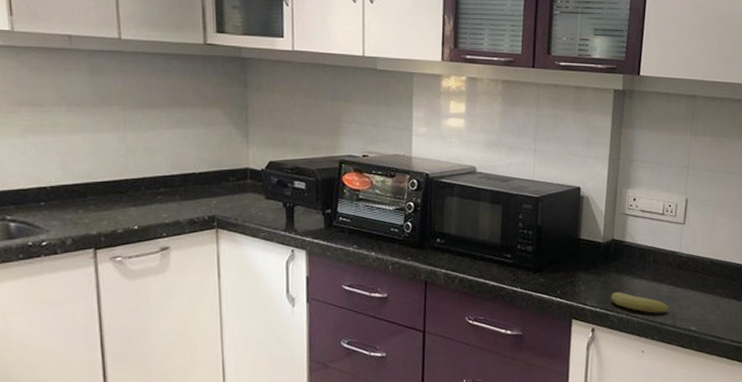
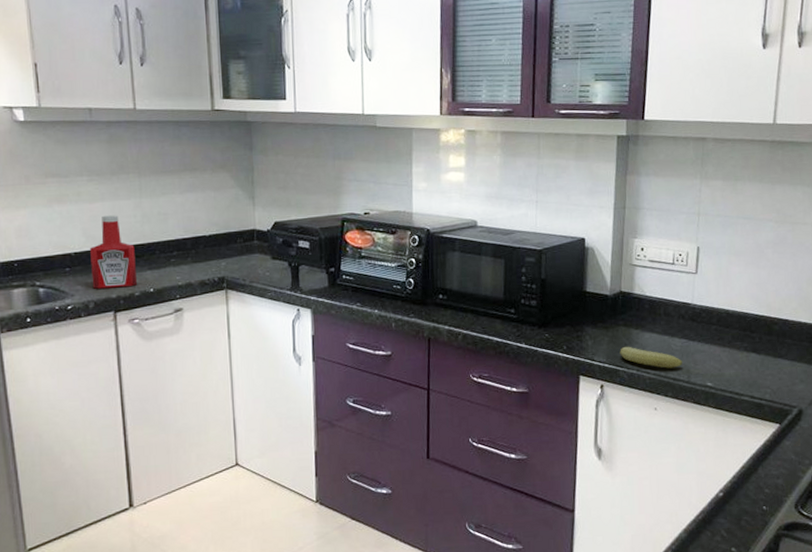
ketchup bottle: none [68,148,120,225] -> present [90,215,137,289]

